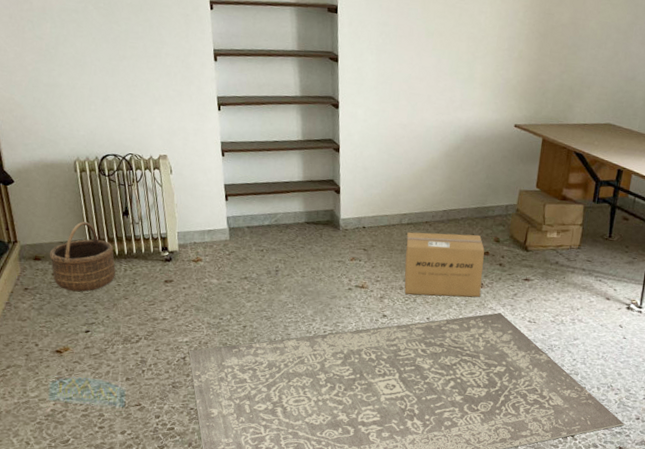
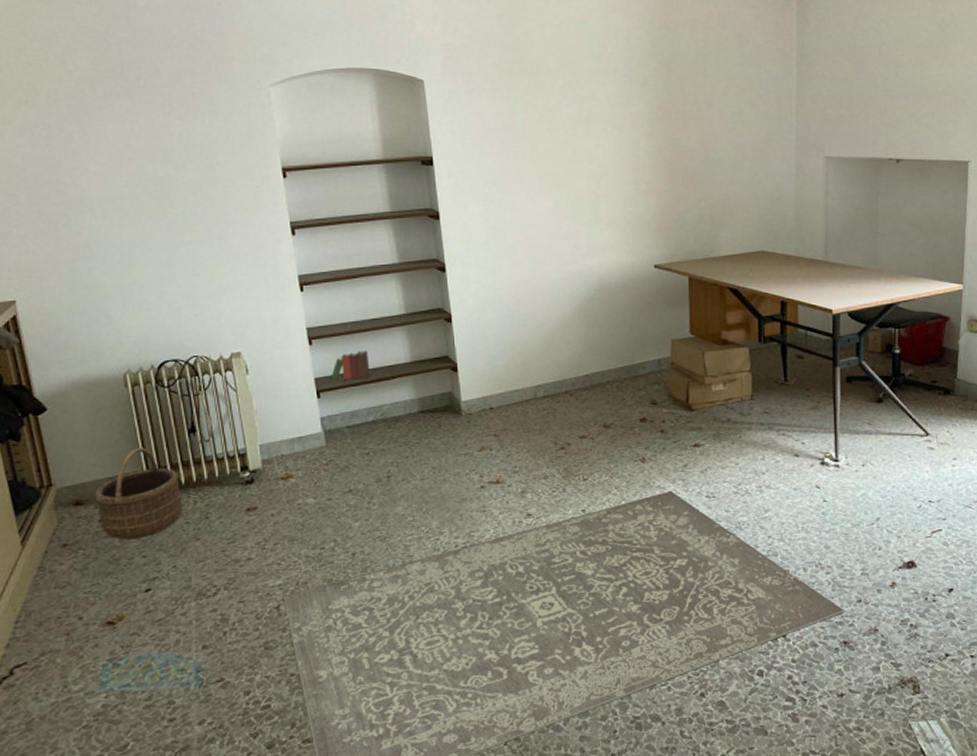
books: none [237,166,270,191] -> present [331,350,370,380]
box: present [404,232,485,298] -> none [545,399,643,485]

